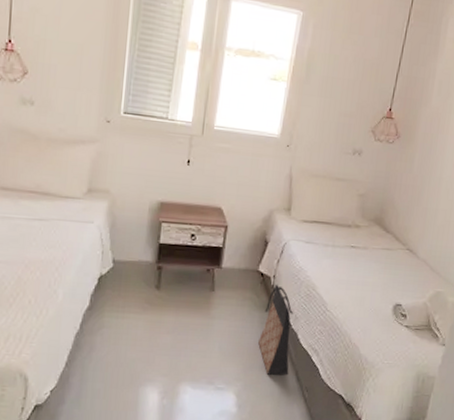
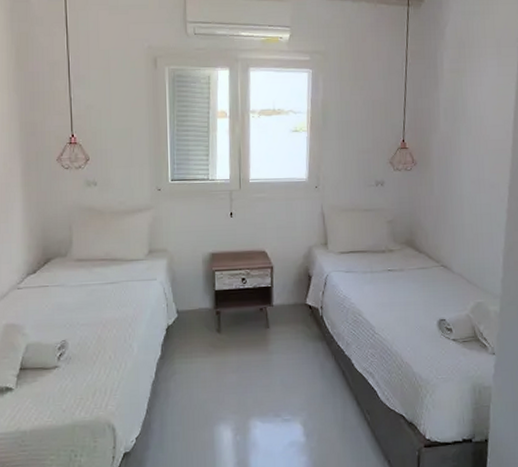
bag: present [258,284,294,375] -> none [316,314,349,402]

